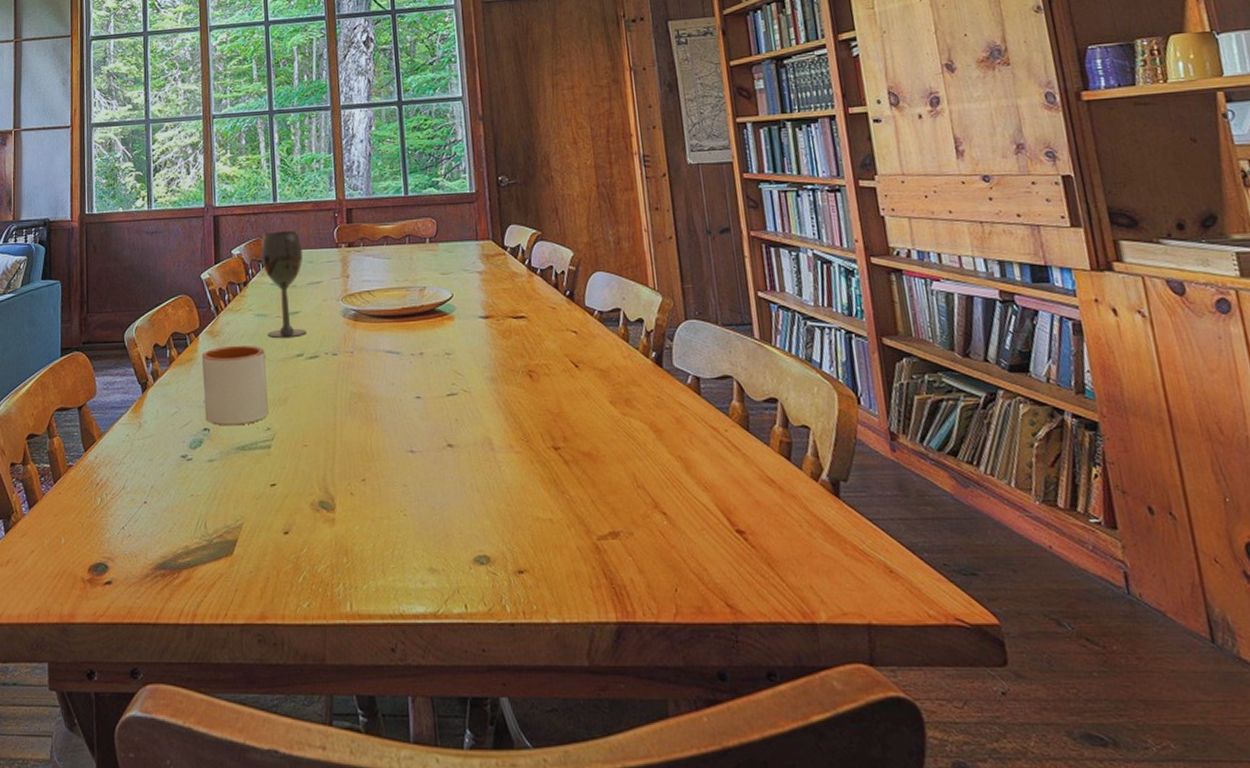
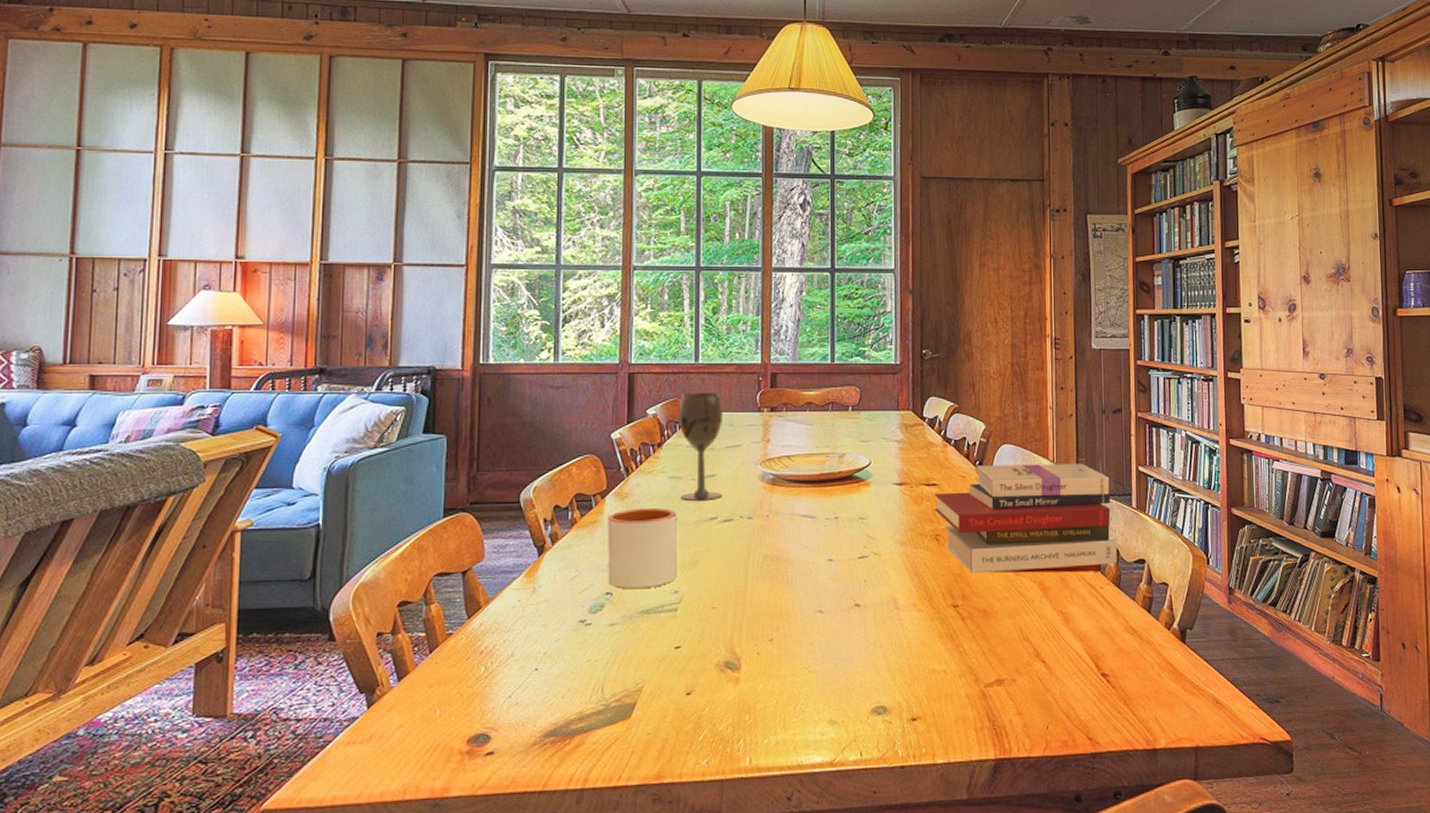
books: none [523,290,743,413] -> present [934,463,1117,574]

